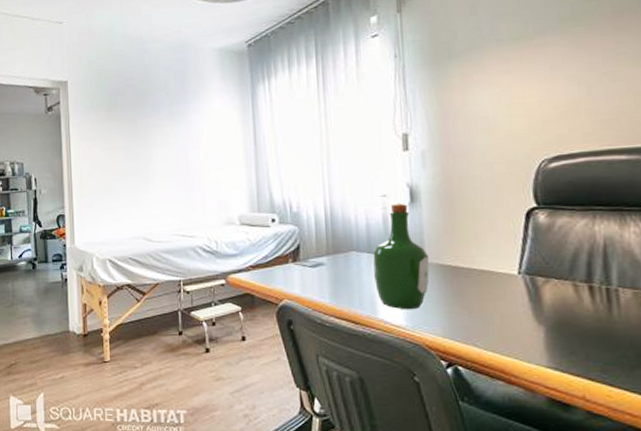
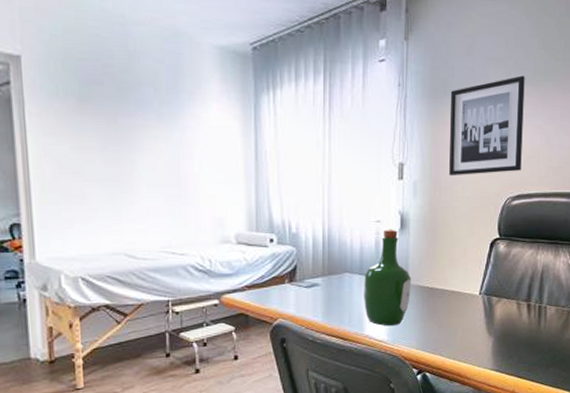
wall art: none [455,25,556,142] -> present [449,75,525,176]

